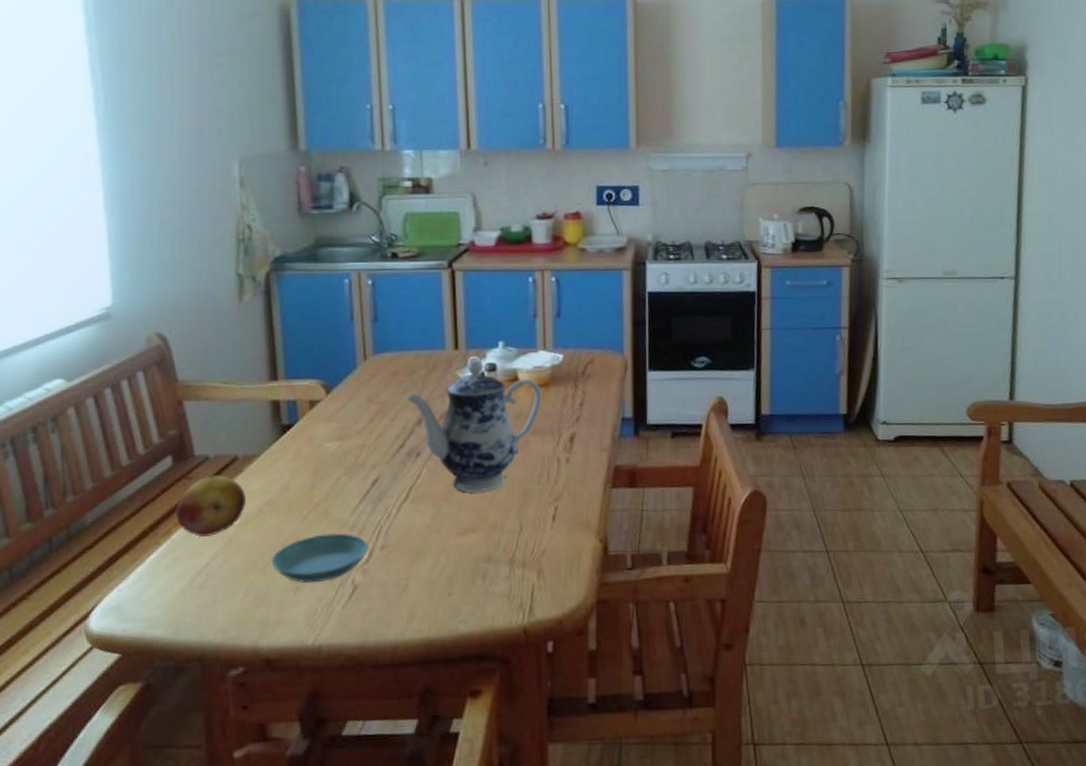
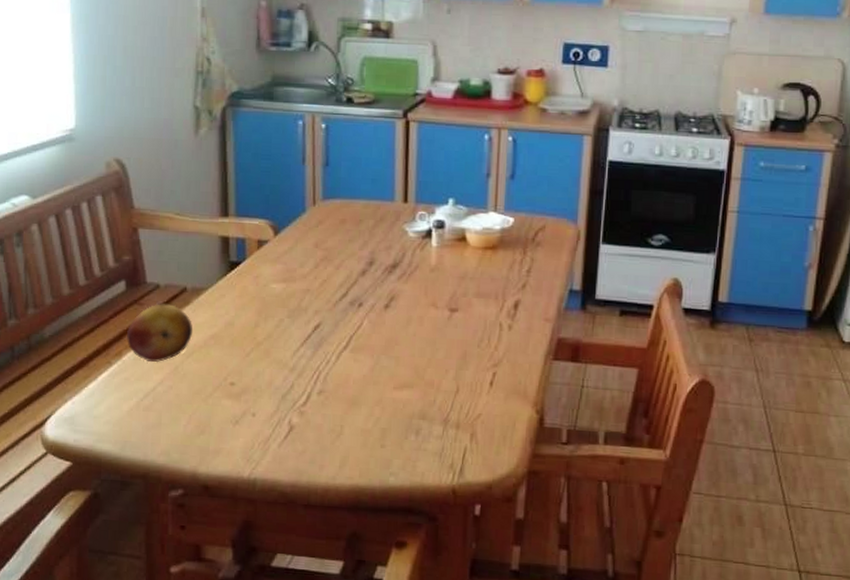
saucer: present [271,533,369,584] -> none [213,372,307,419]
teapot: present [406,359,542,492] -> none [352,214,489,349]

